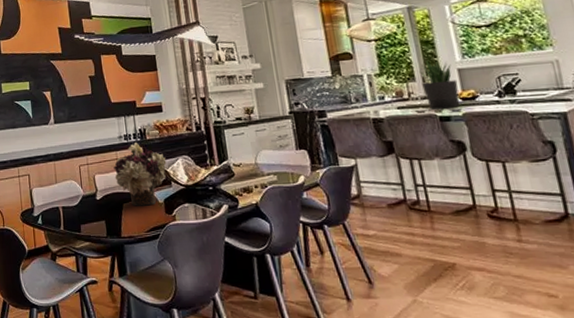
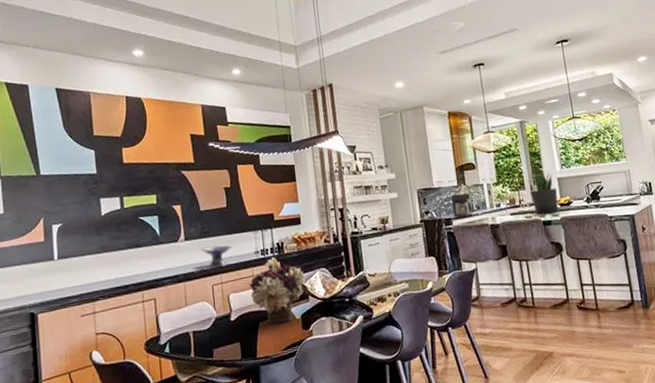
decorative bowl: none [68,129,98,149] -> present [200,245,233,268]
coffee maker: none [324,84,352,111] -> present [451,193,474,219]

